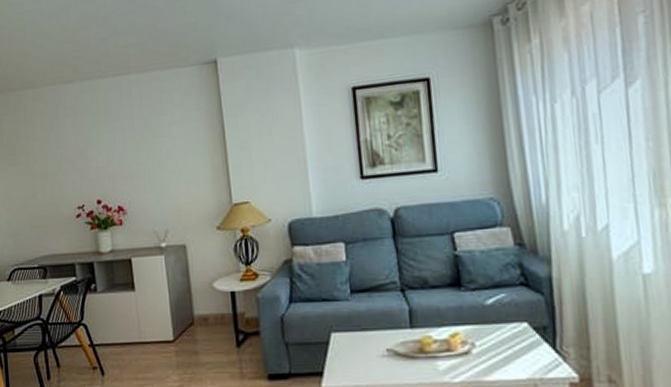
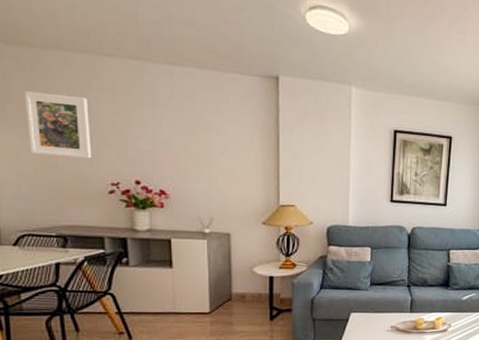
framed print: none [10,127,61,190] -> present [24,90,92,159]

